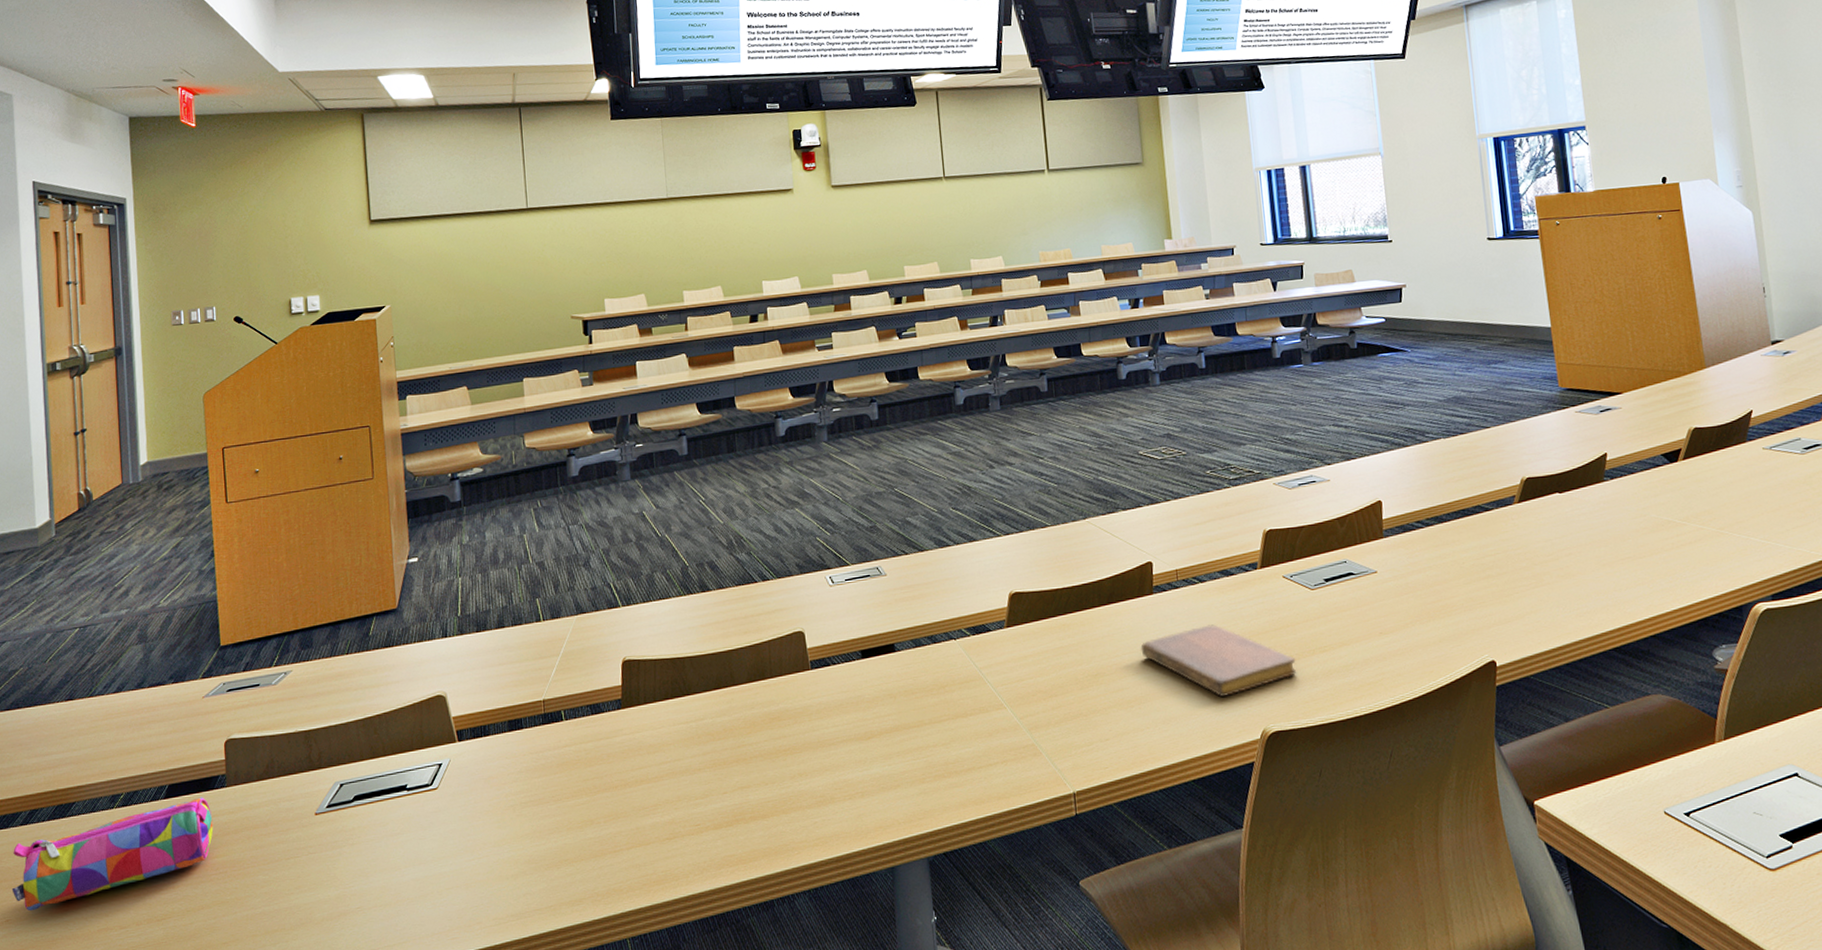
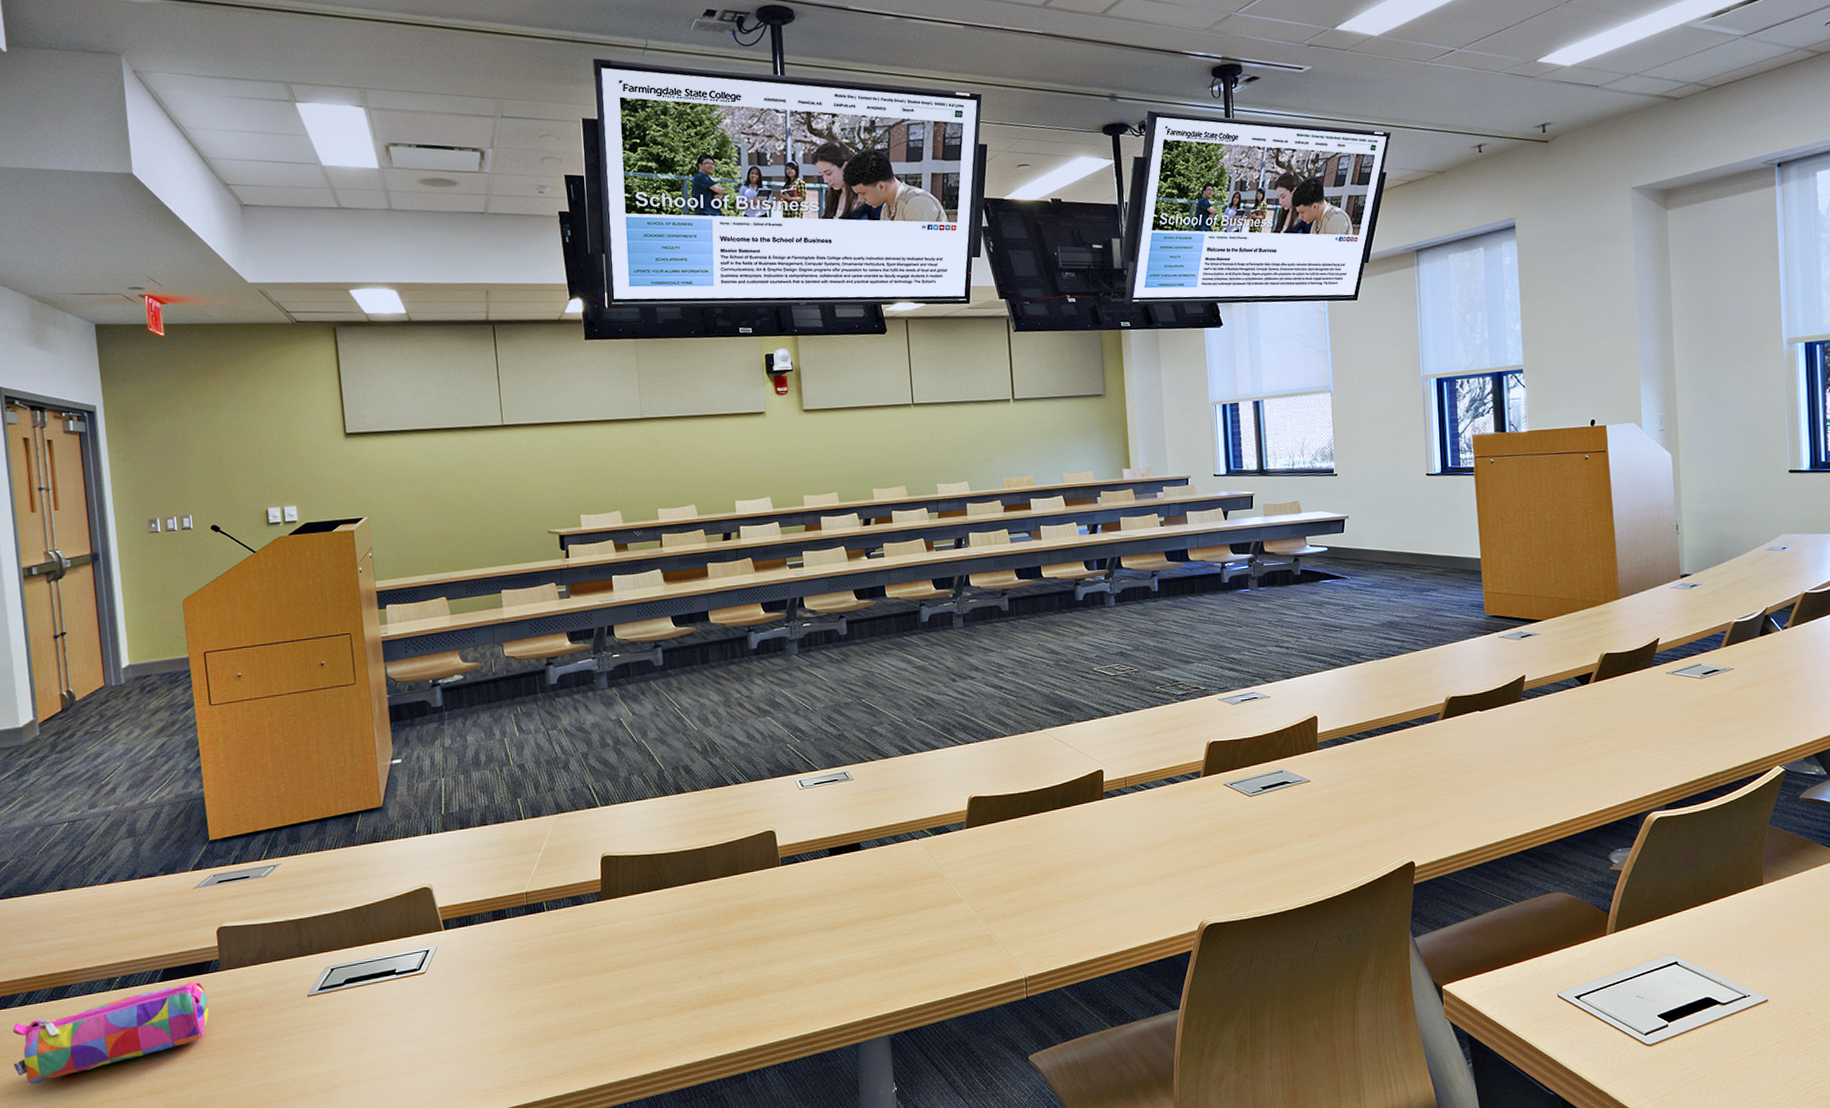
notebook: present [1140,624,1296,697] -> none [1090,827,1233,892]

